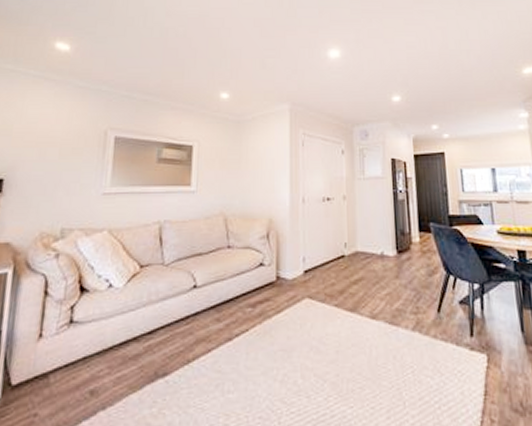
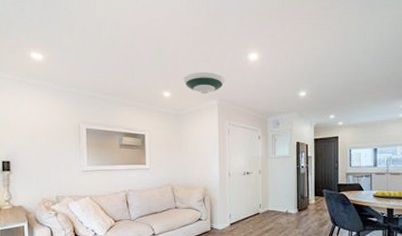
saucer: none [245,70,300,96] -> present [182,72,226,94]

